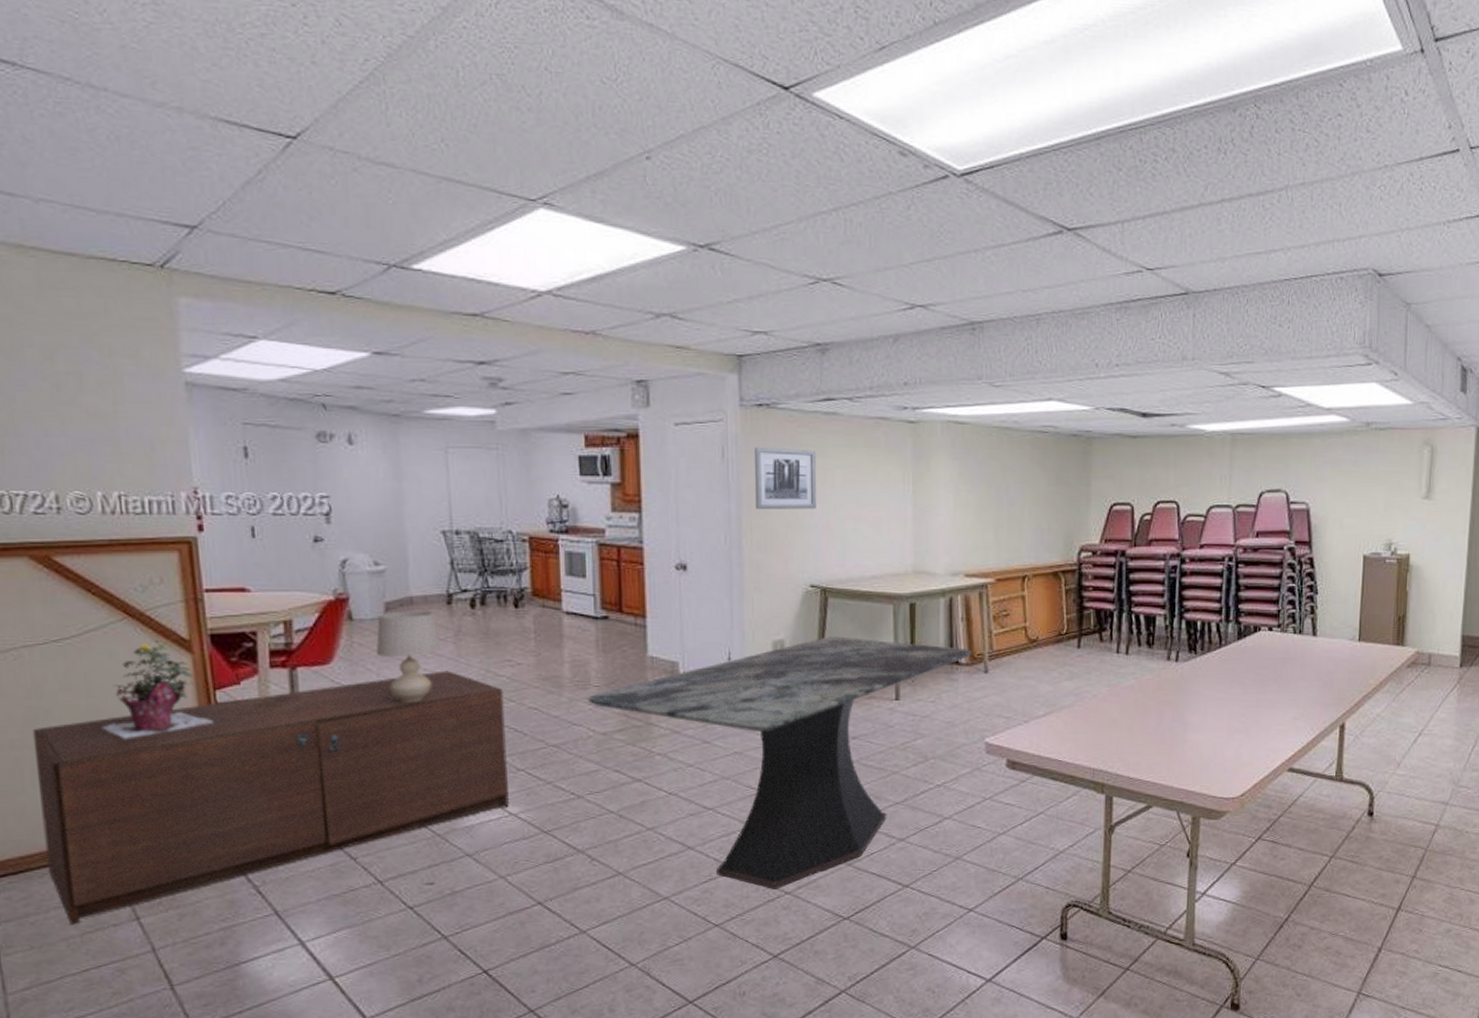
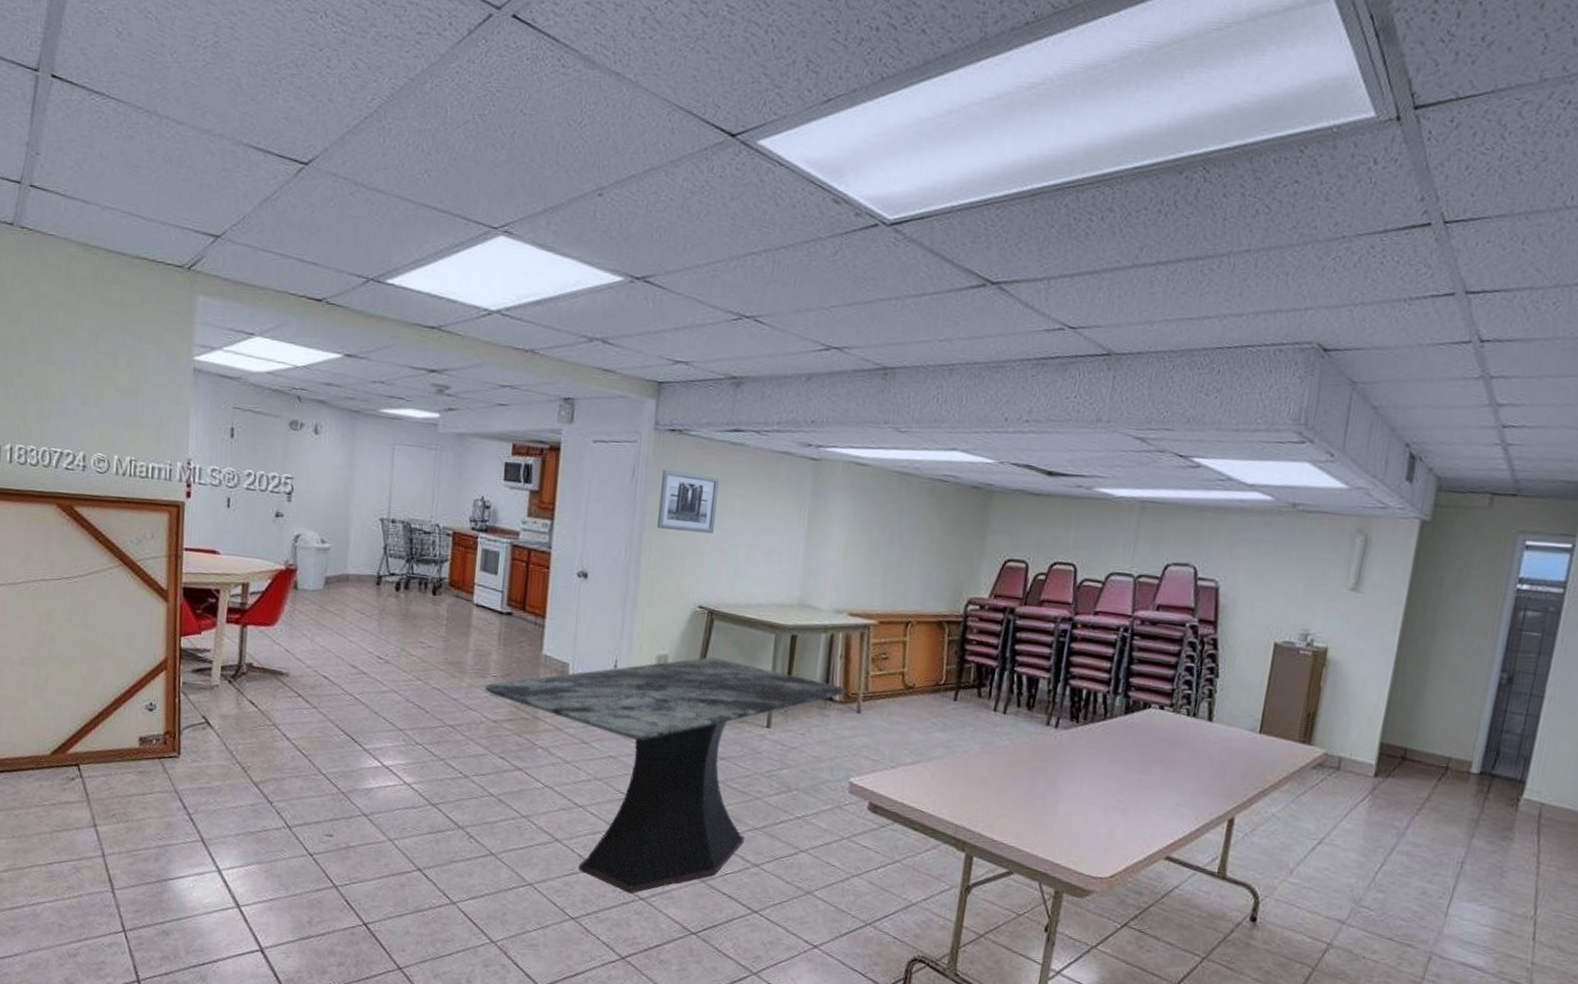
storage trunk: present [32,670,509,926] -> none [34,644,413,823]
potted plant: present [102,640,213,740] -> none [91,587,175,670]
table lamp: present [376,611,440,703] -> none [312,586,366,669]

